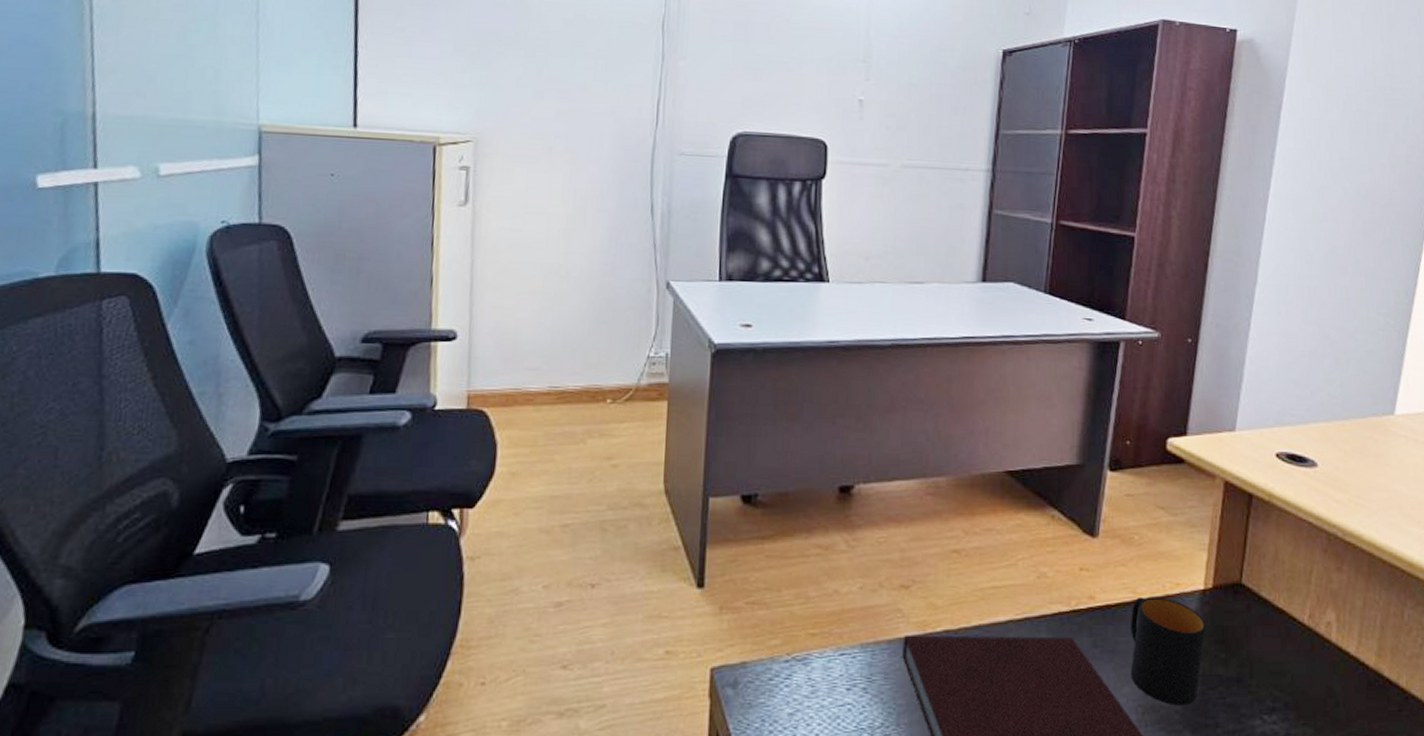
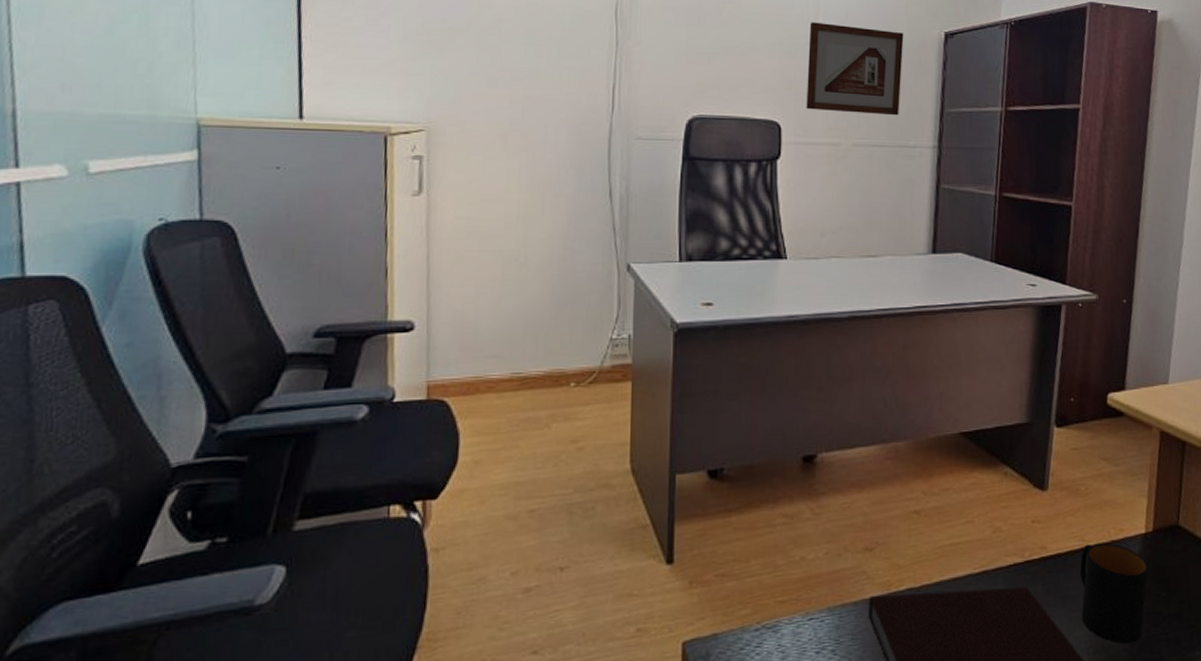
picture frame: none [854,38,959,137] -> present [806,22,904,116]

